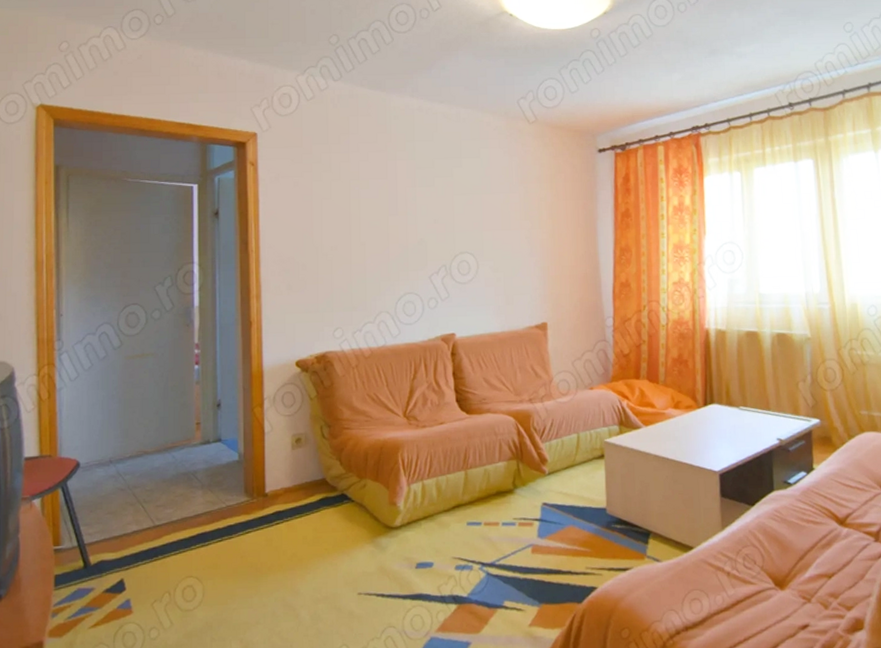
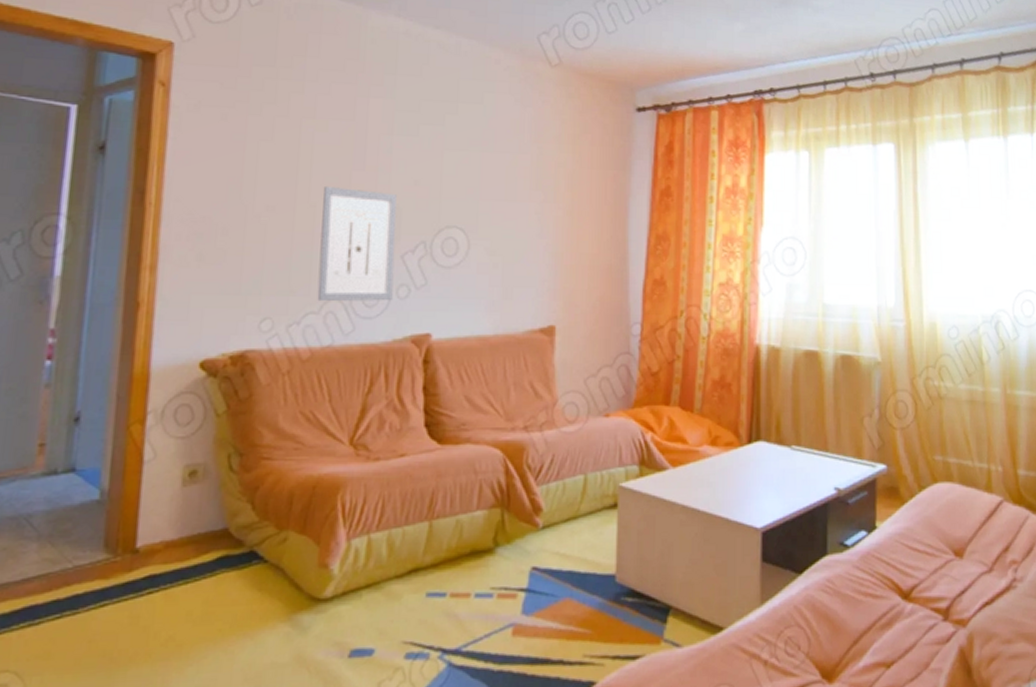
wall art: none [370,229,425,314] -> present [317,187,397,302]

